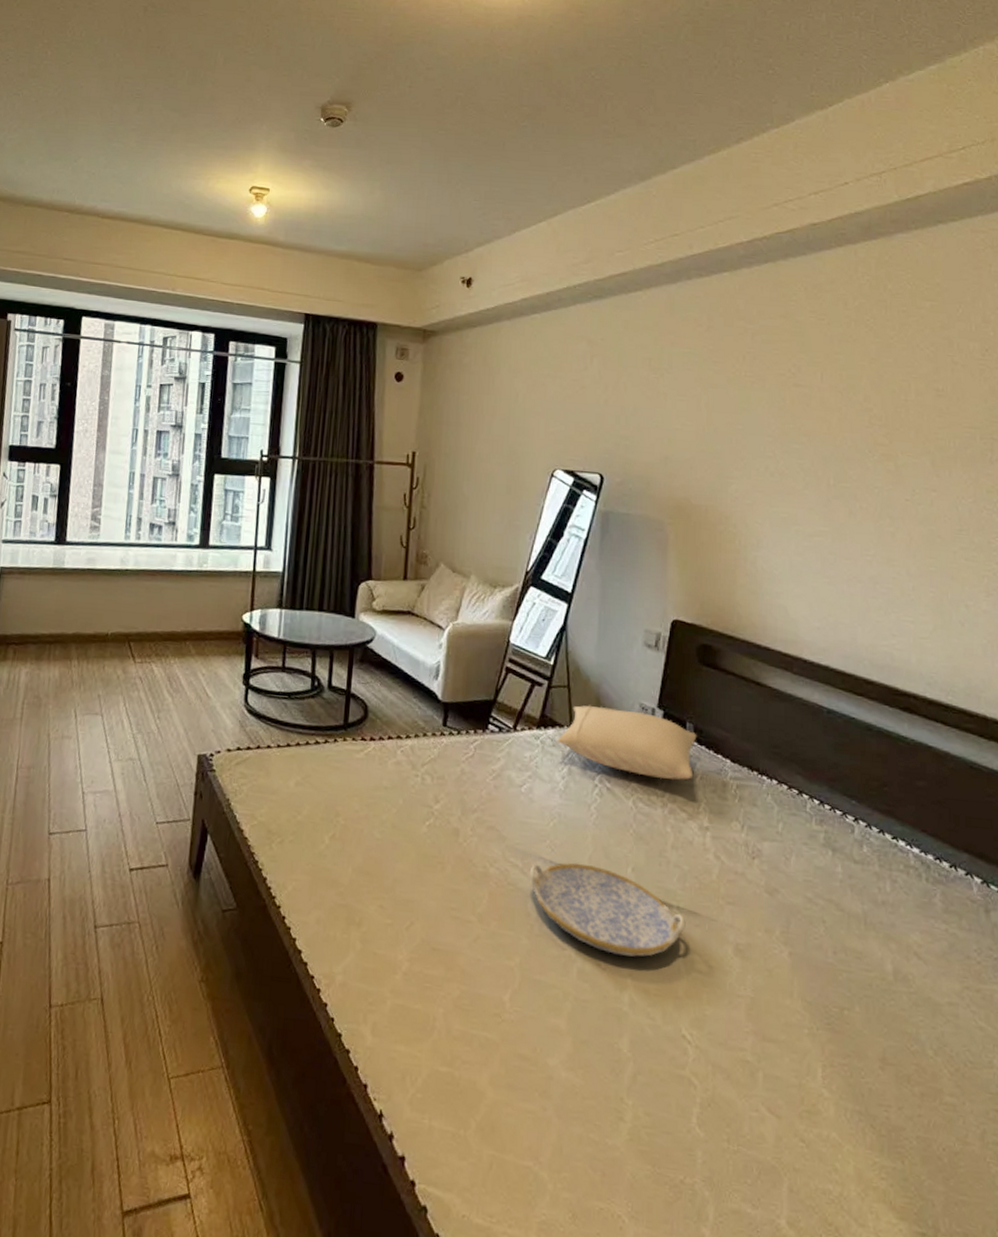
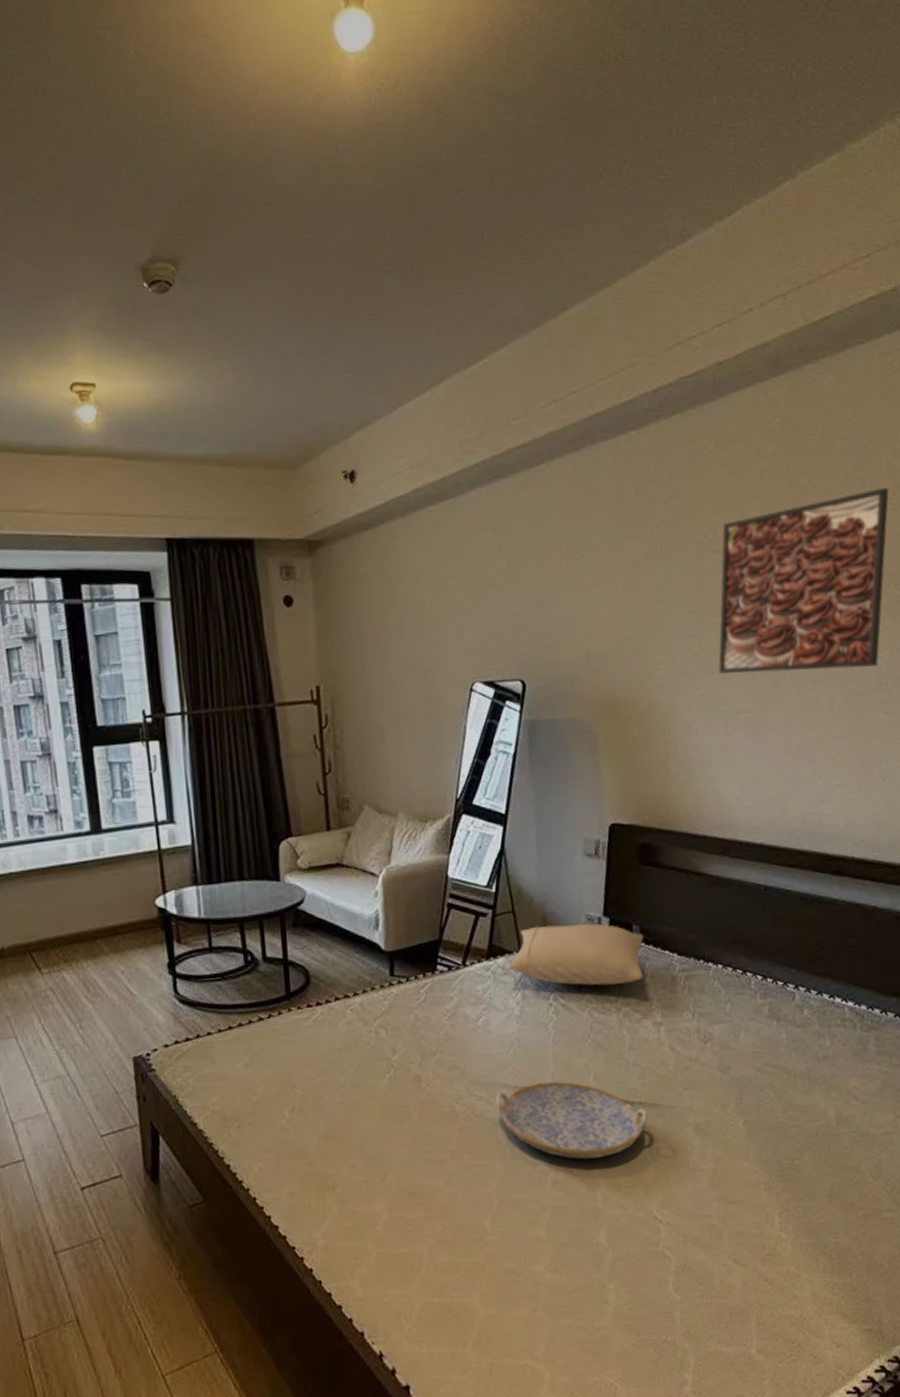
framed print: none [794,348,978,512] -> present [718,487,890,675]

